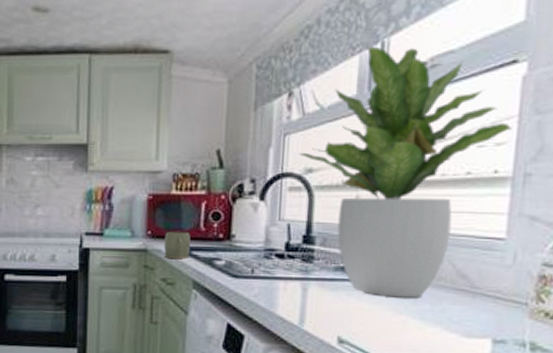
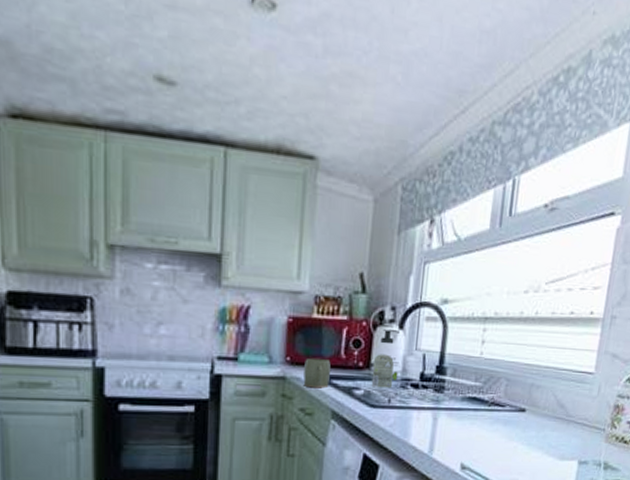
soap dispenser: none [232,202,261,259] -> present [371,329,399,389]
potted plant: present [299,47,513,298] -> none [437,183,607,426]

